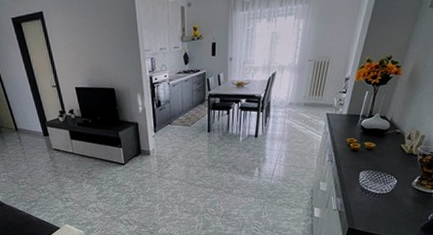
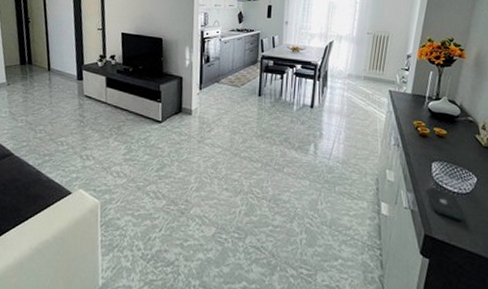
smartphone: none [354,192,383,215] -> present [427,187,465,221]

